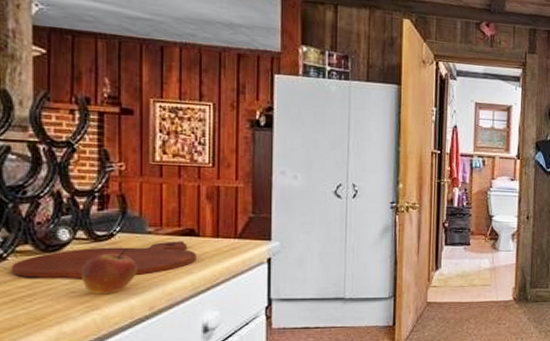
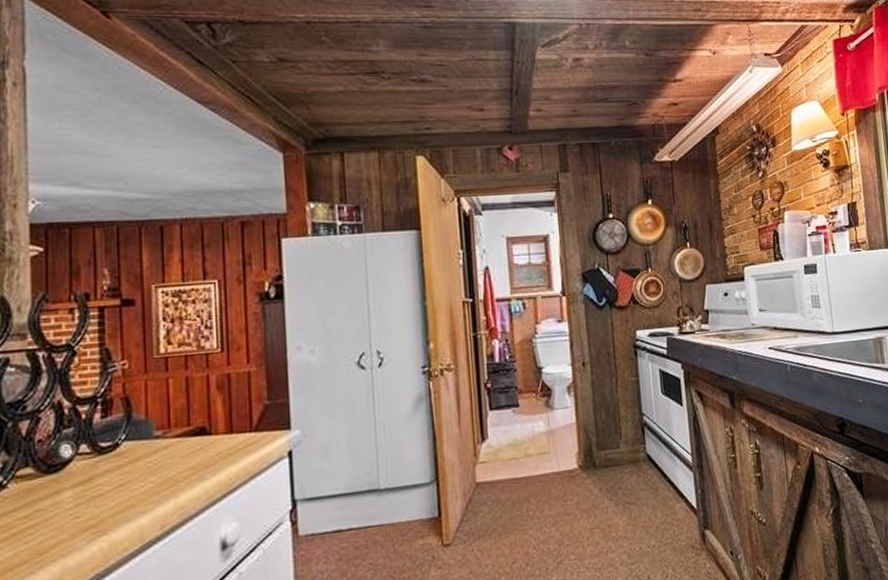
cutting board: present [10,241,196,279] -> none [11,442,209,506]
fruit: present [80,248,139,294] -> none [84,459,147,517]

